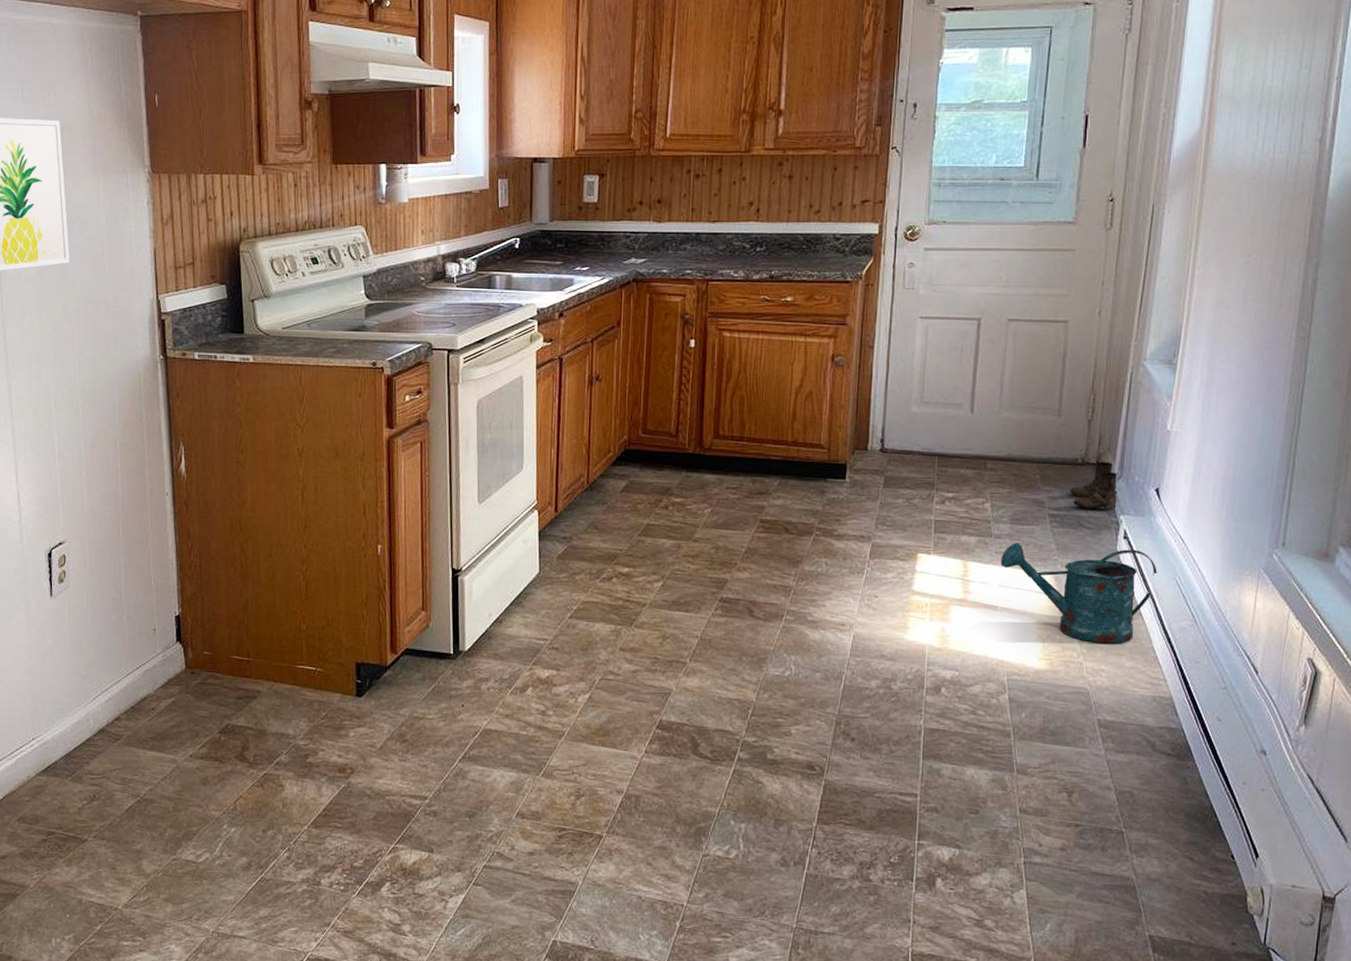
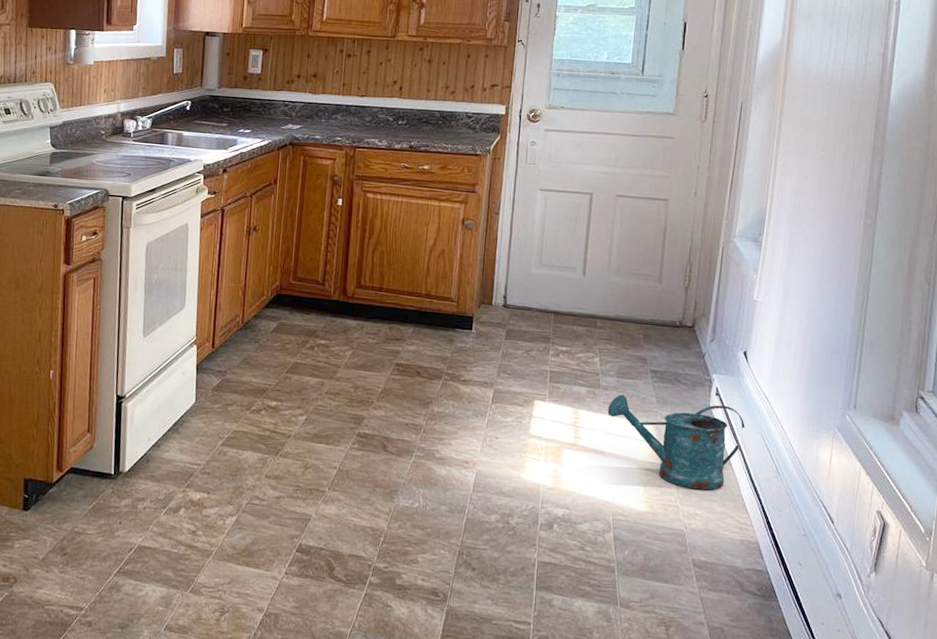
boots: present [1070,462,1117,509] -> none [669,325,710,368]

